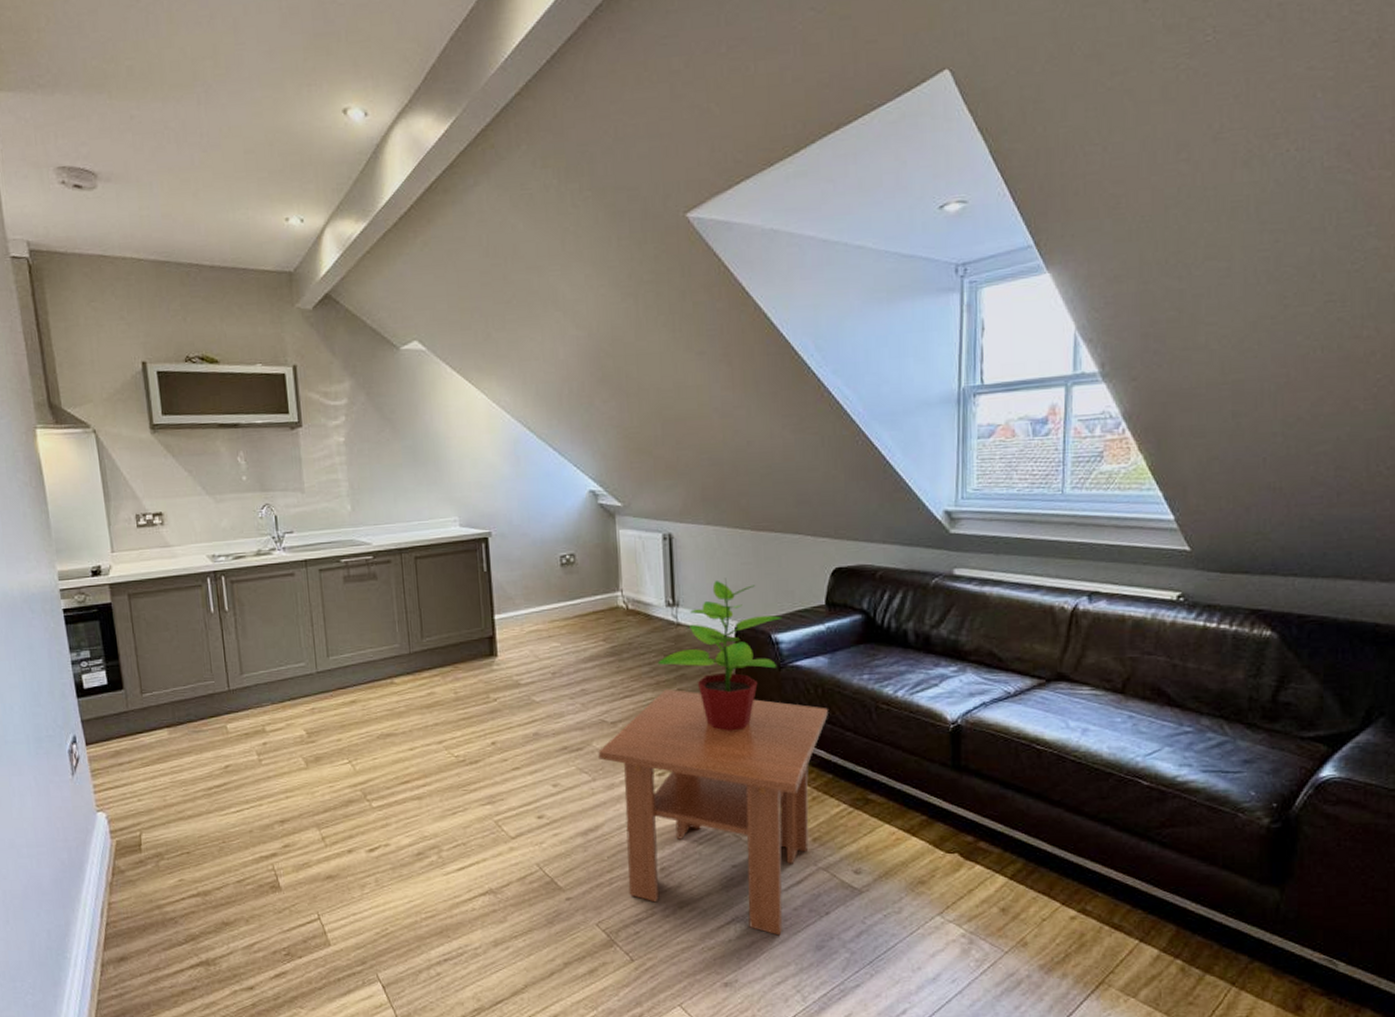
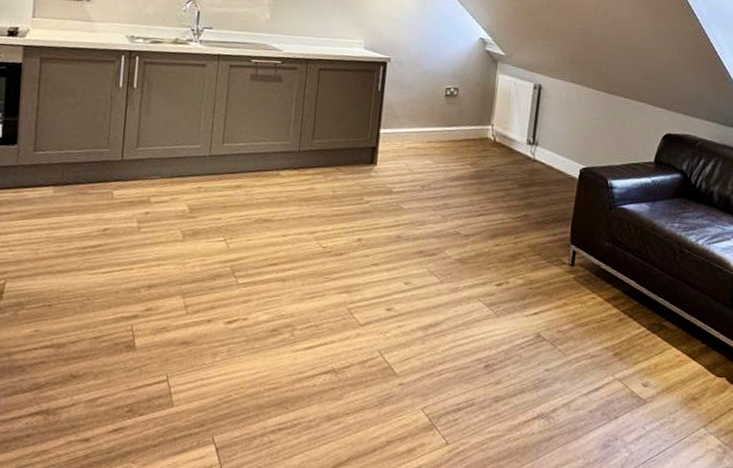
coffee table: present [598,688,828,936] -> none [448,213,643,433]
potted plant: present [657,578,783,731] -> none [511,128,619,256]

